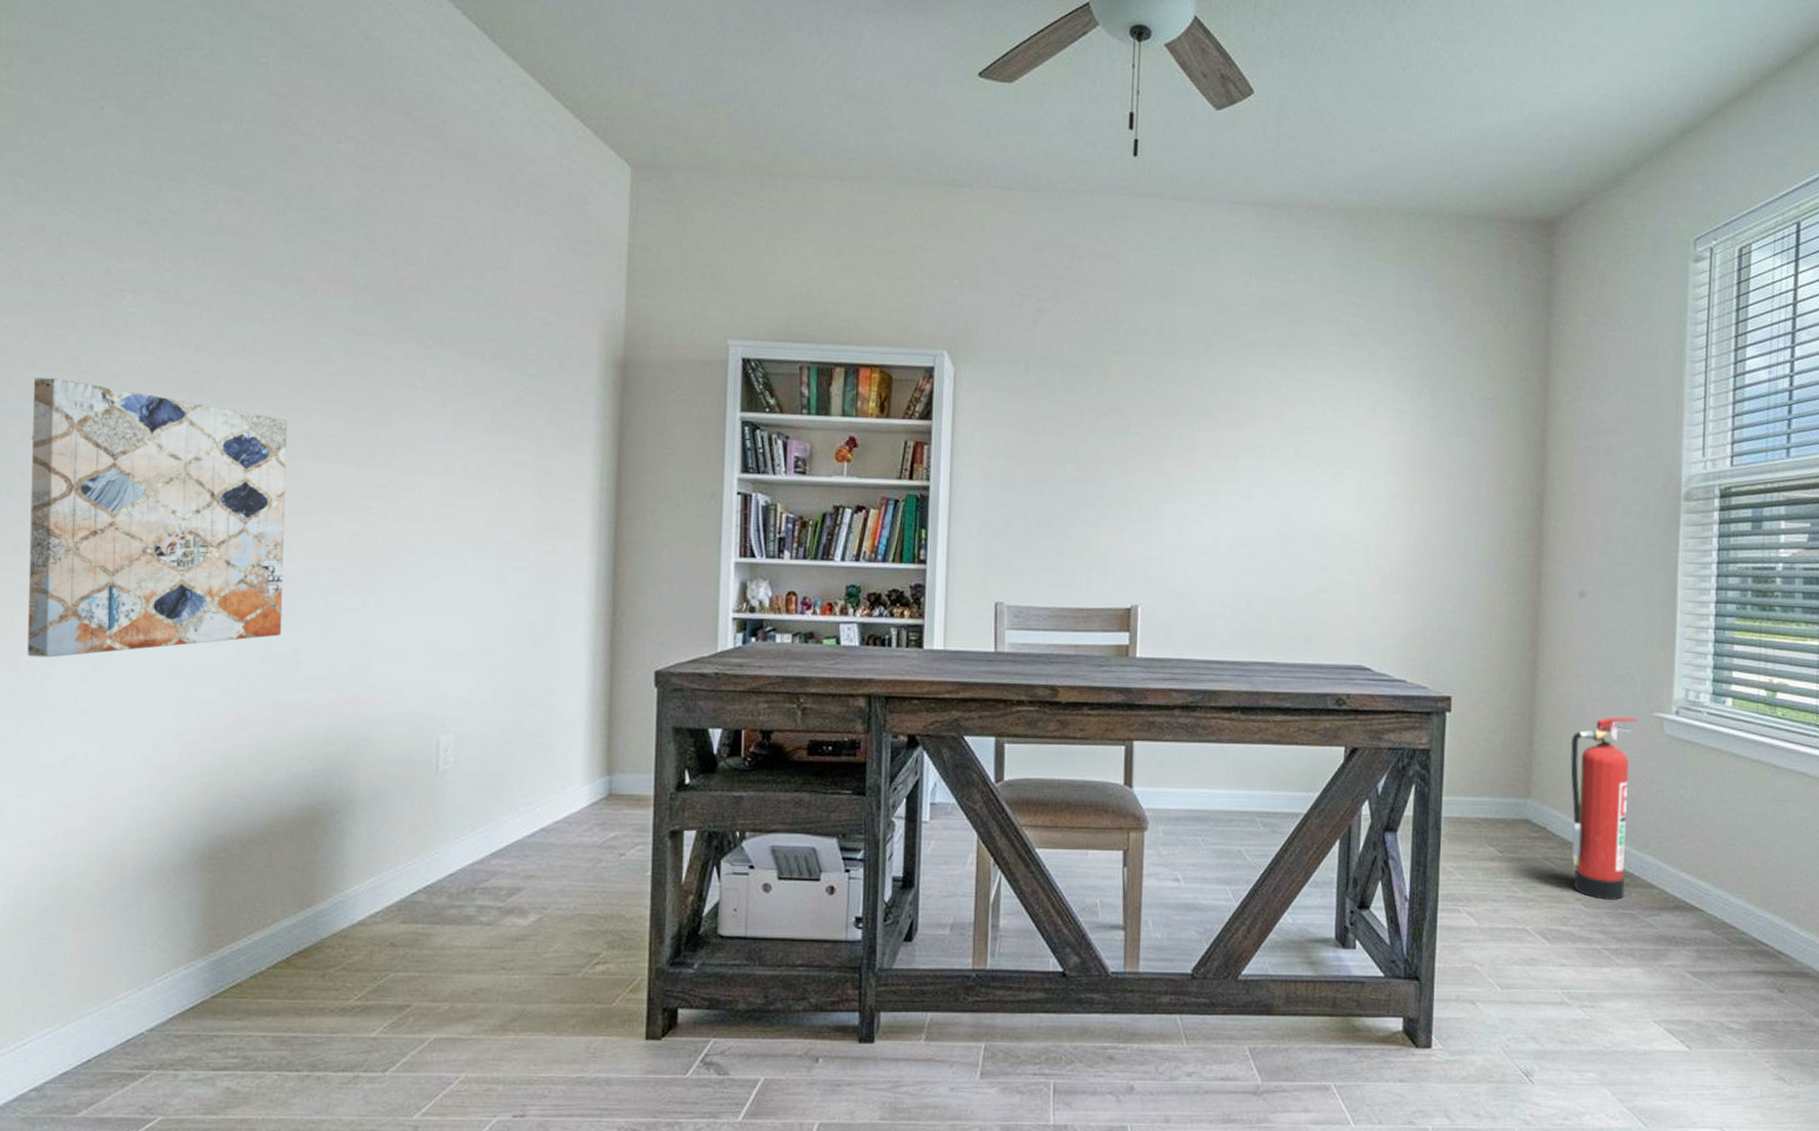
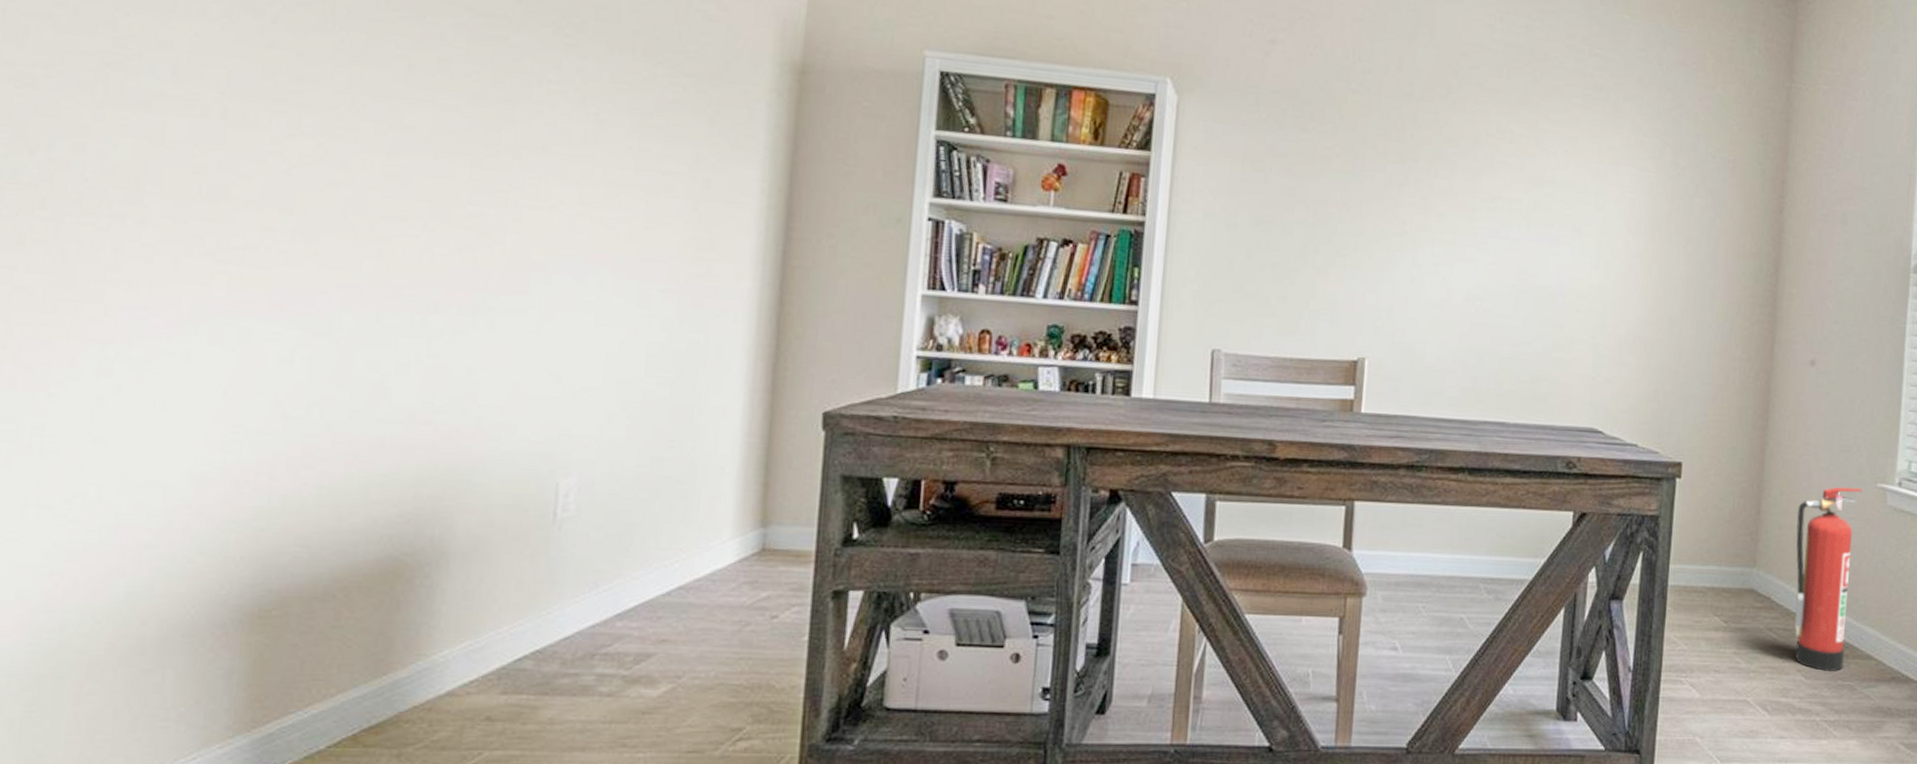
wall art: present [27,378,287,658] -> none [28,40,386,375]

